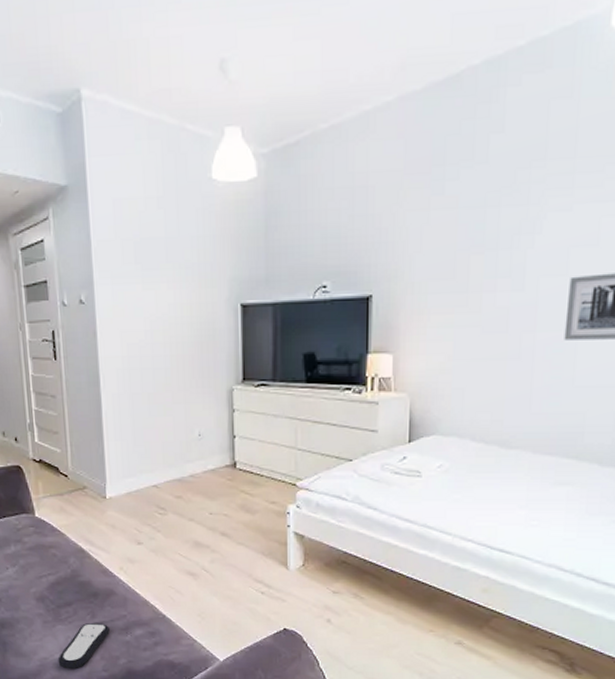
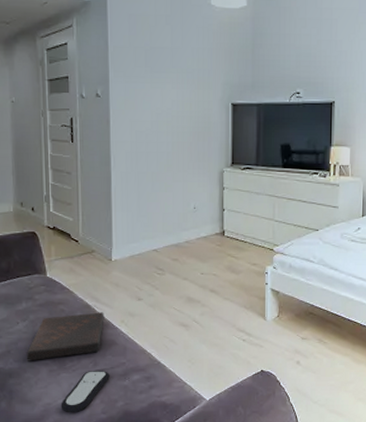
book: none [18,557,101,611] -> present [26,312,105,361]

